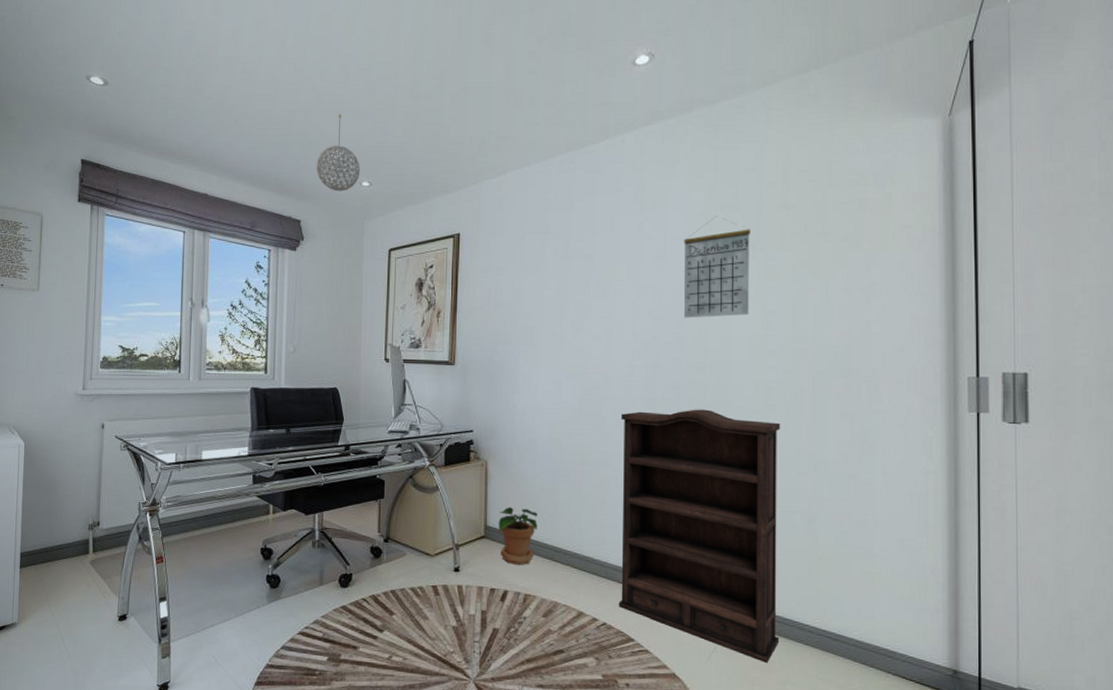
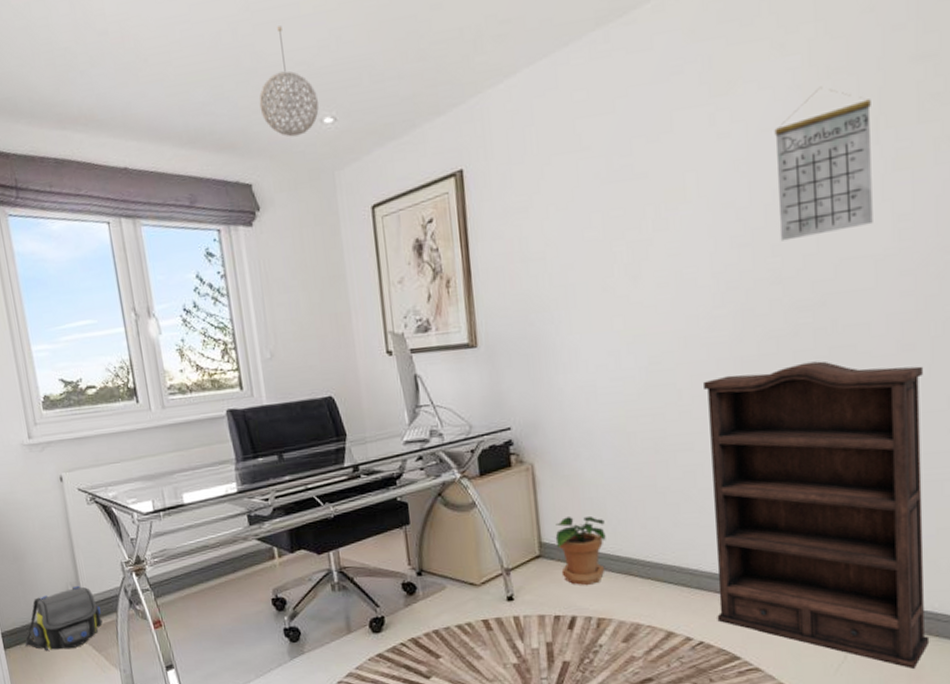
shoulder bag: none [40,518,113,574] -> present [25,585,103,652]

